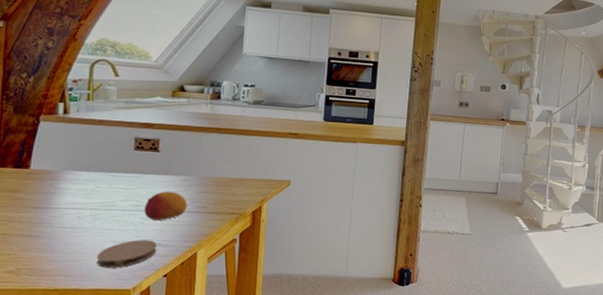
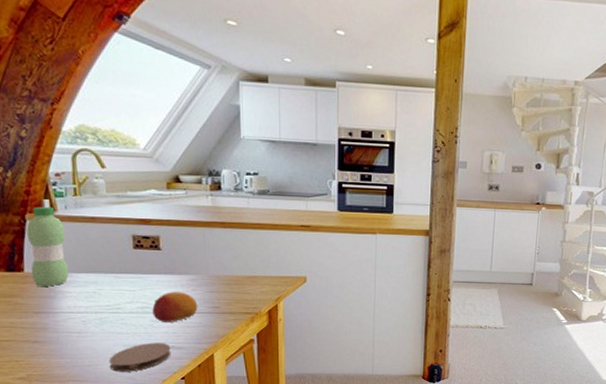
water bottle: none [36,109,74,184] -> present [26,206,69,288]

